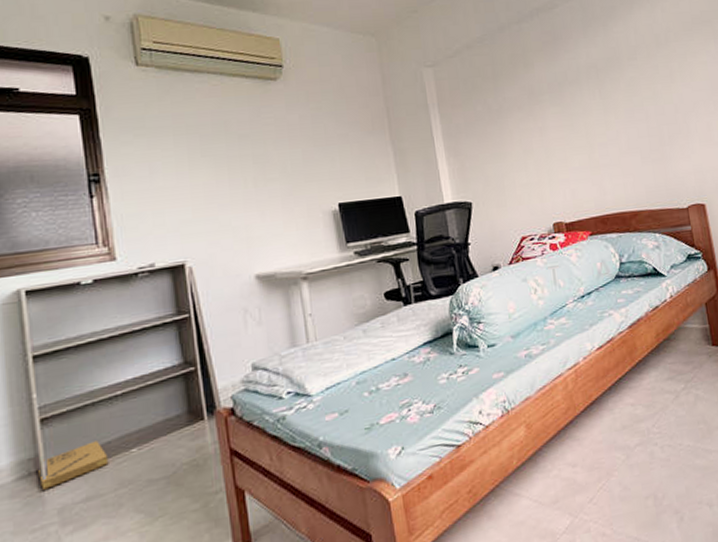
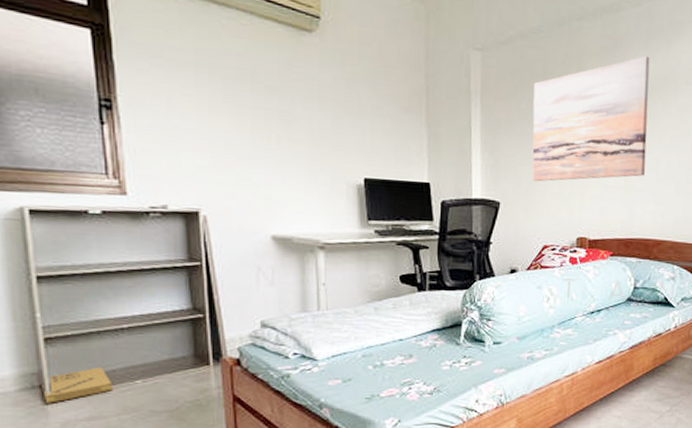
wall art: none [486,42,607,177] -> present [532,55,650,182]

